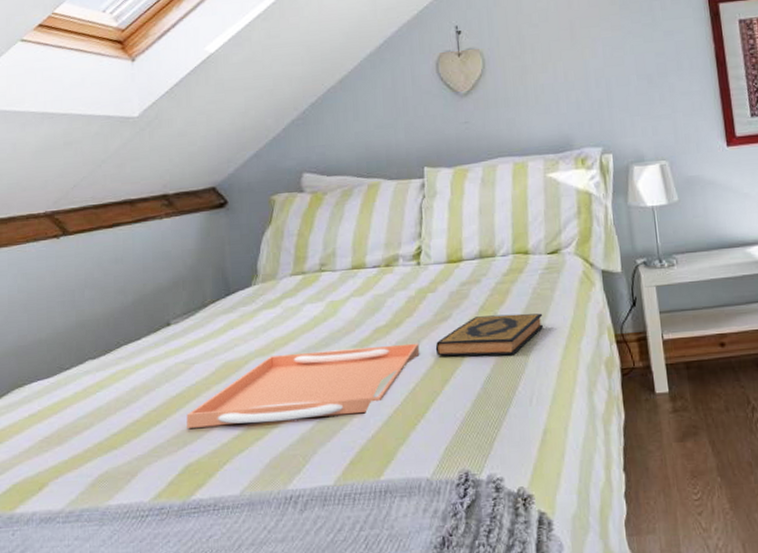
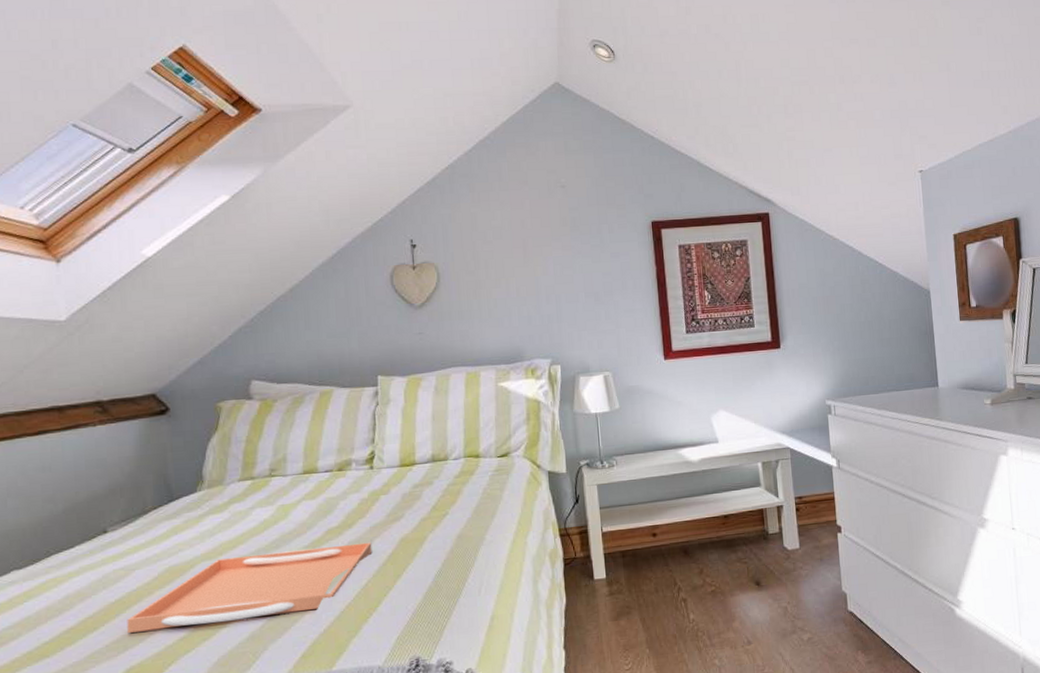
hardback book: present [435,313,543,357] -> none [388,511,493,554]

